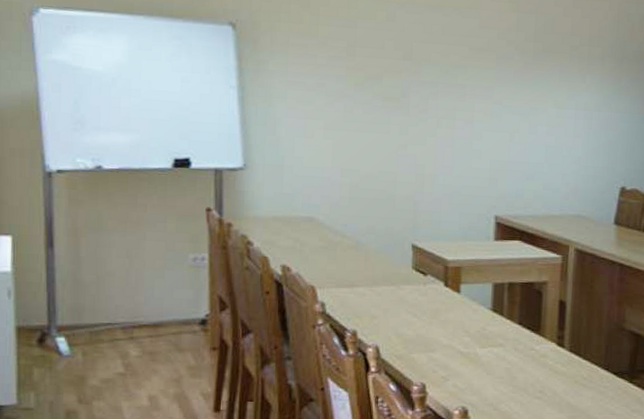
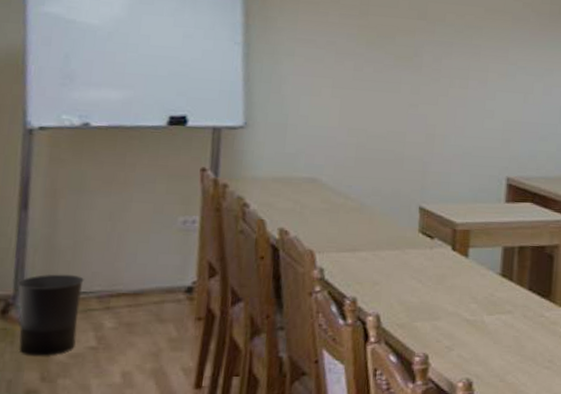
waste bin: none [51,306,109,380] -> present [18,274,84,356]

